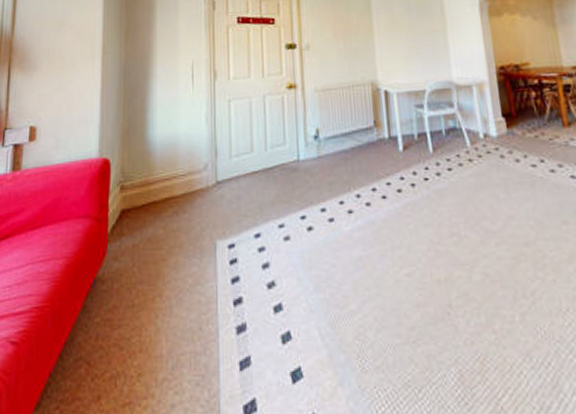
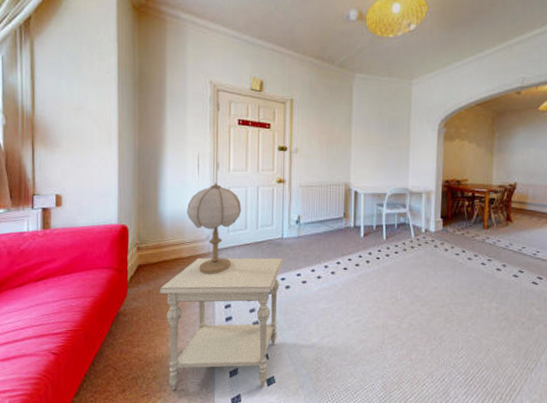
side table: none [146,189,302,394] -> present [159,257,283,390]
table lamp: none [180,95,246,217] -> present [187,182,242,274]

